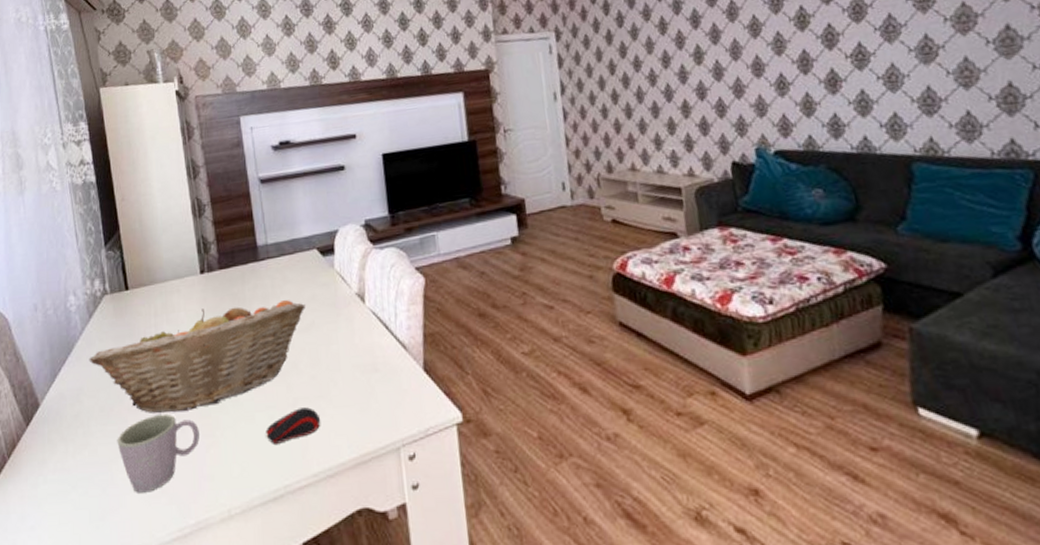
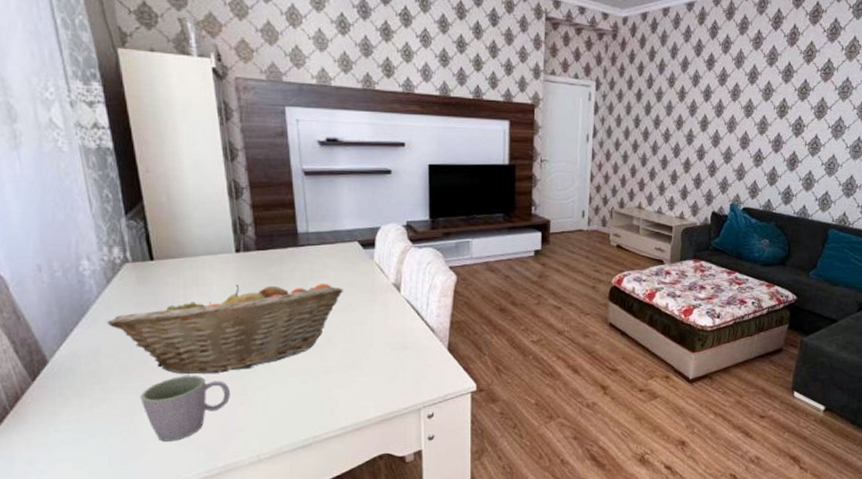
computer mouse: present [266,407,321,446] -> none [297,375,351,405]

